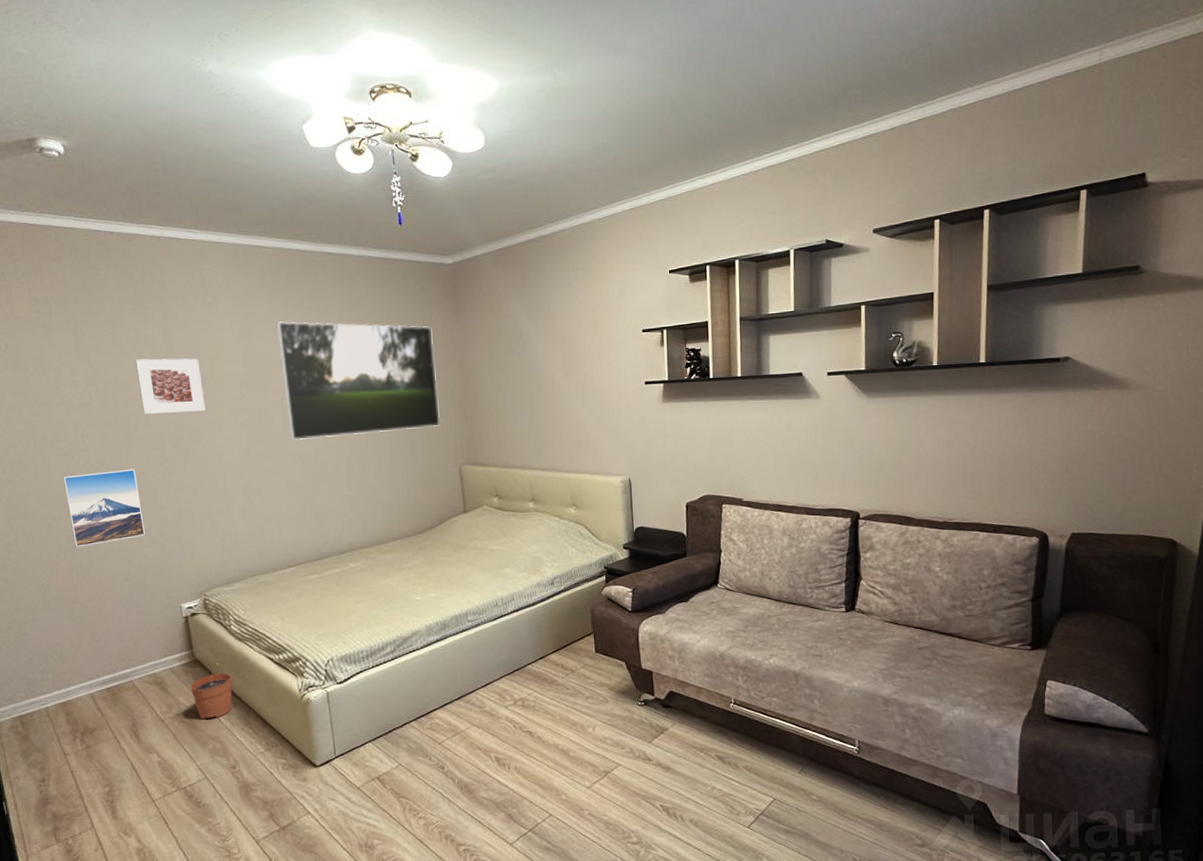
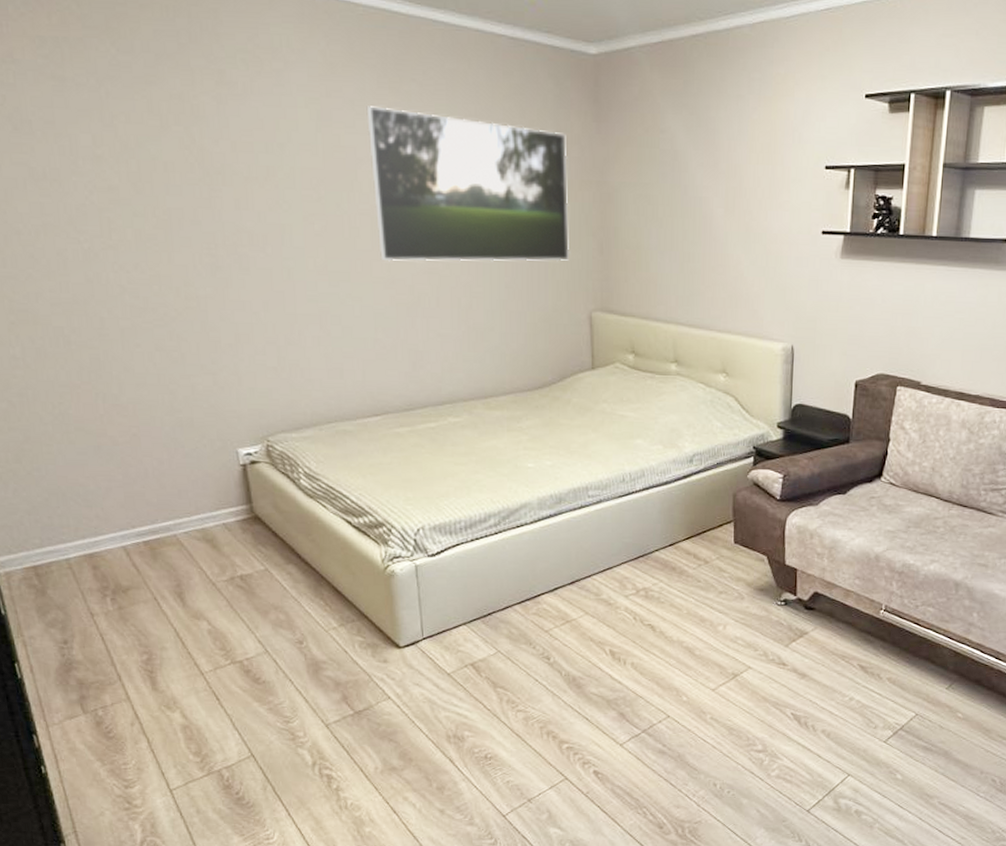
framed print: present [62,469,145,547] -> none [83,276,192,369]
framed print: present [135,358,206,414] -> none [178,135,272,212]
plant pot: present [190,663,232,720] -> none [248,522,300,586]

